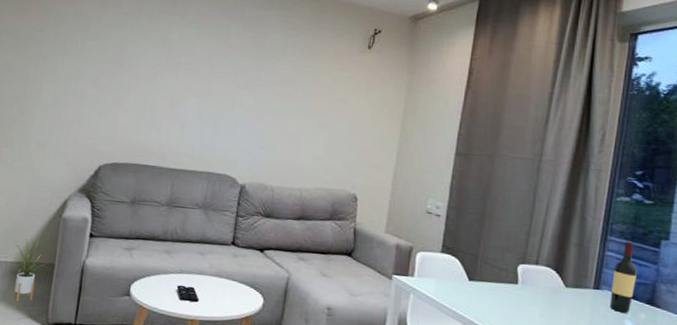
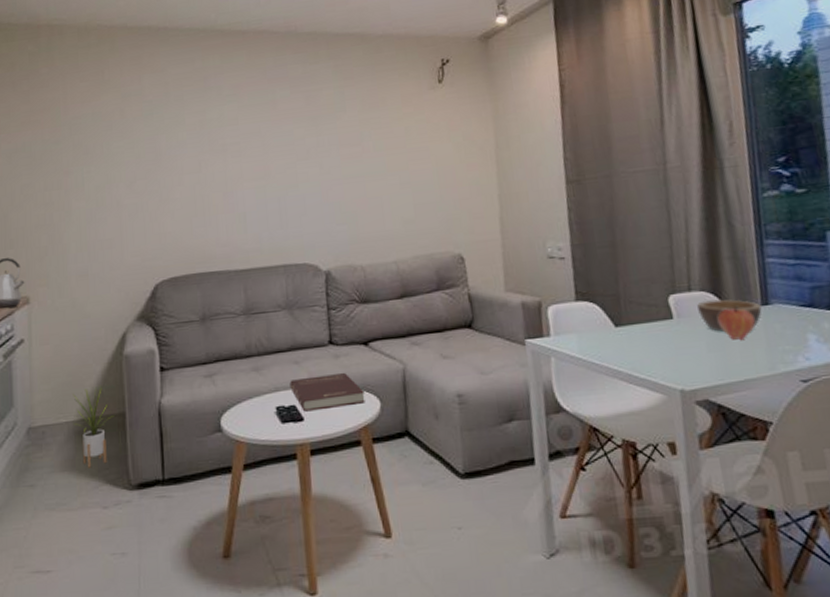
book: none [192,267,252,298] -> present [290,373,365,412]
bowl: none [540,275,593,306] -> present [697,299,762,332]
fruit: none [554,284,585,313] -> present [717,305,755,340]
wine bottle: present [609,241,637,313] -> none [779,241,811,327]

